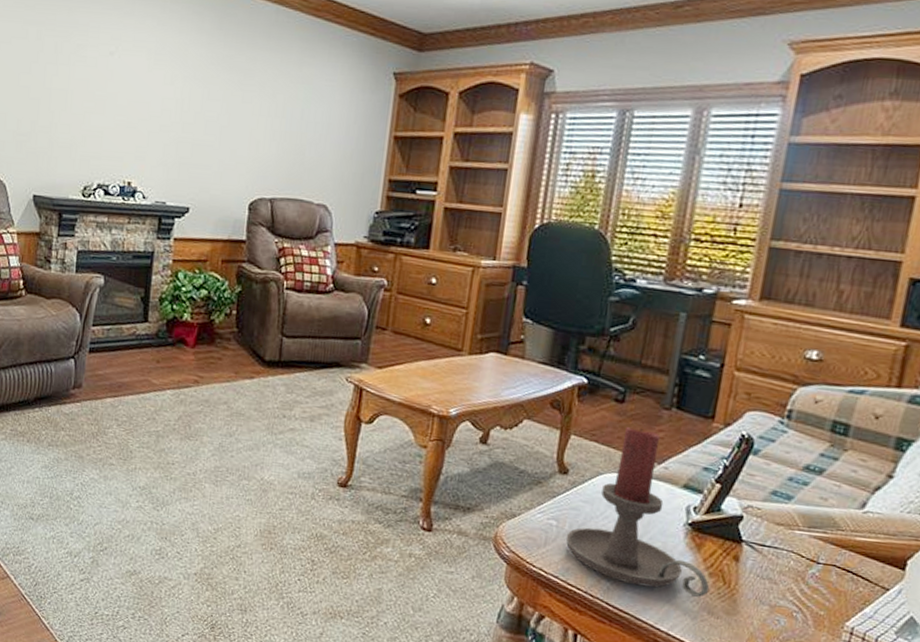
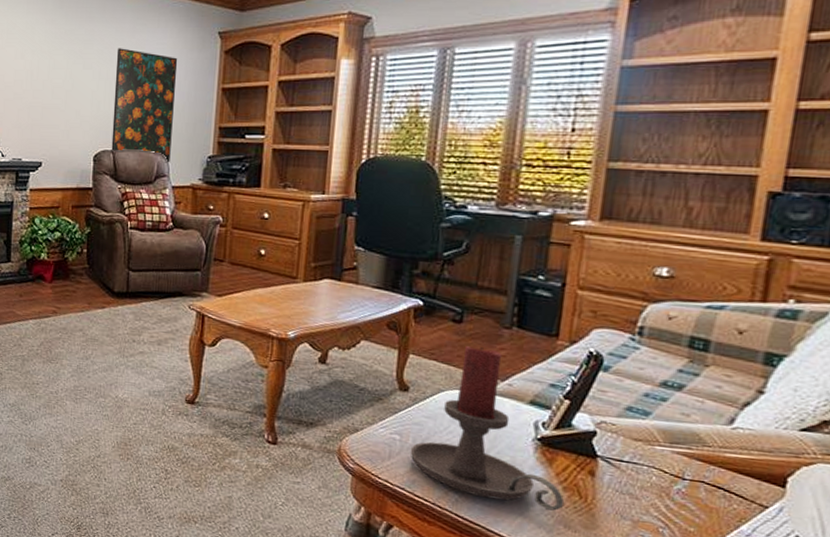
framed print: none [269,81,348,217] -> present [111,48,178,163]

